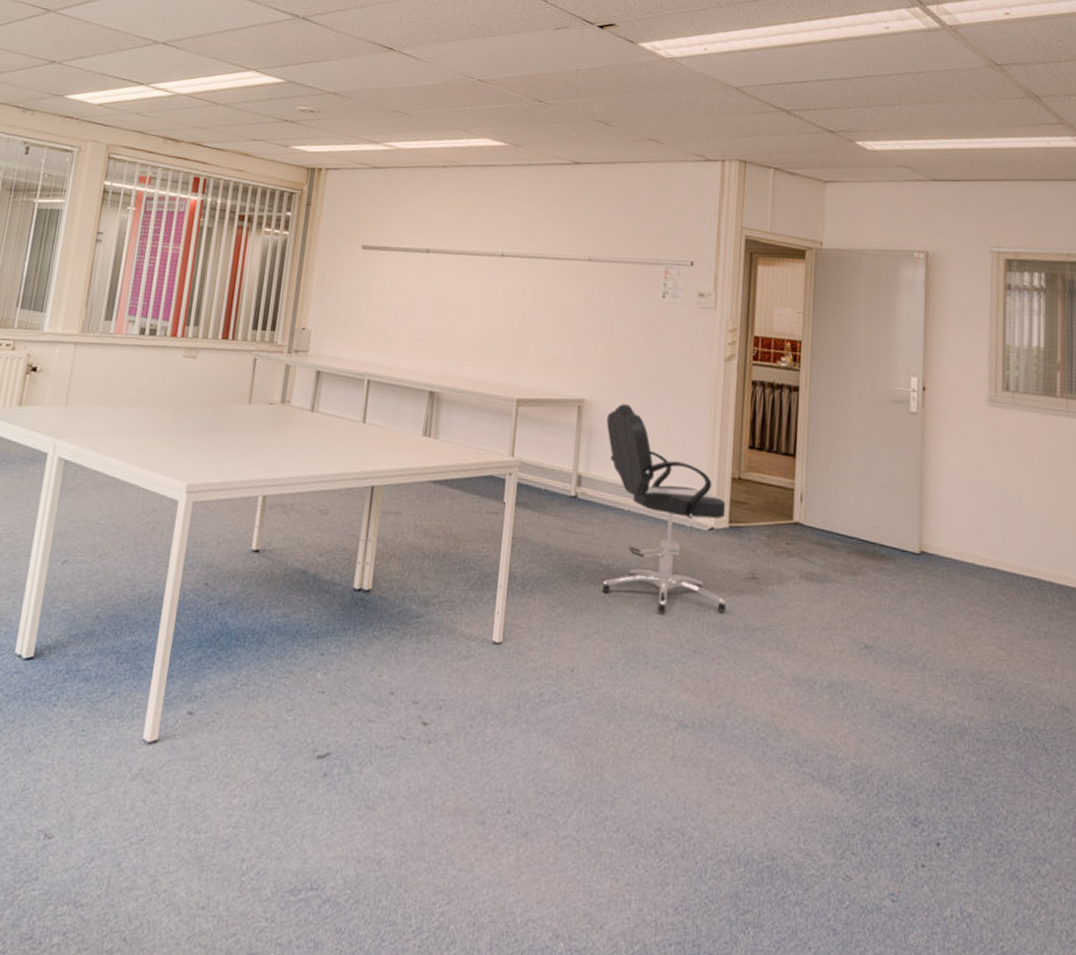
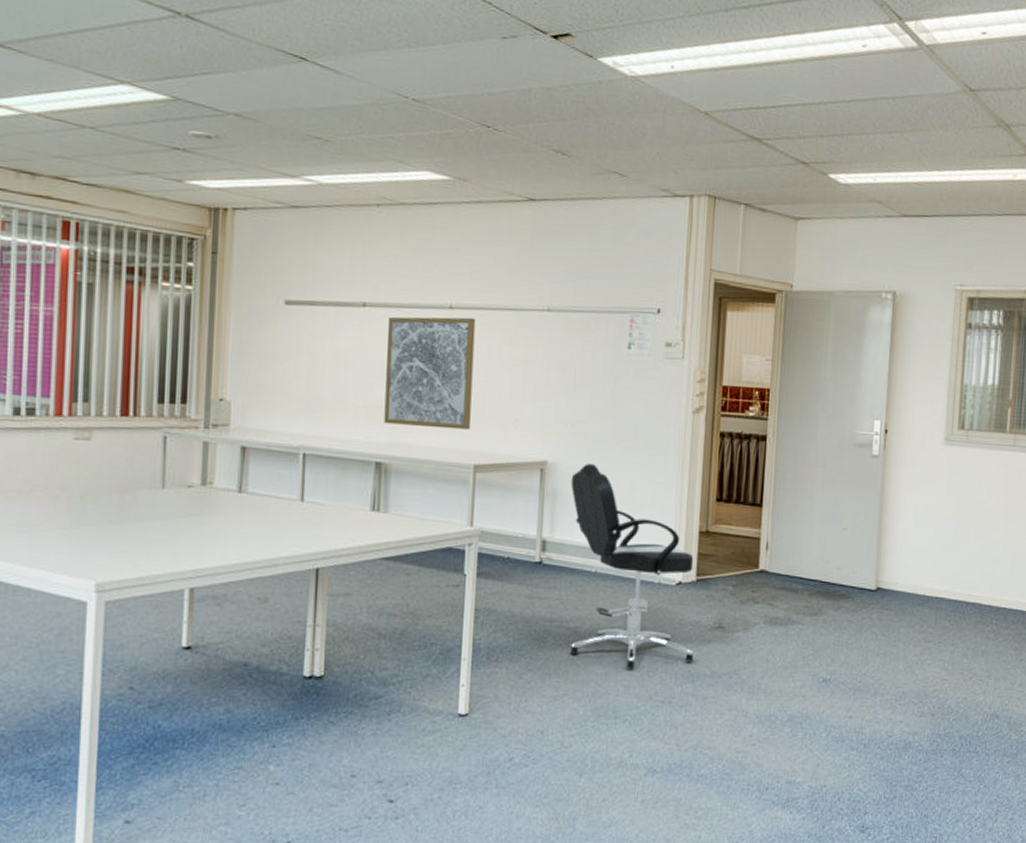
wall art: none [439,262,524,366] -> present [384,316,476,430]

